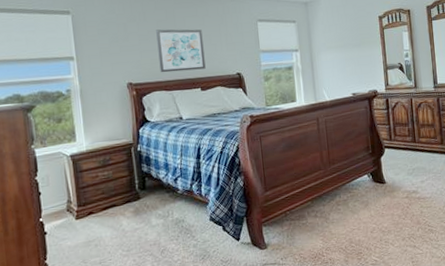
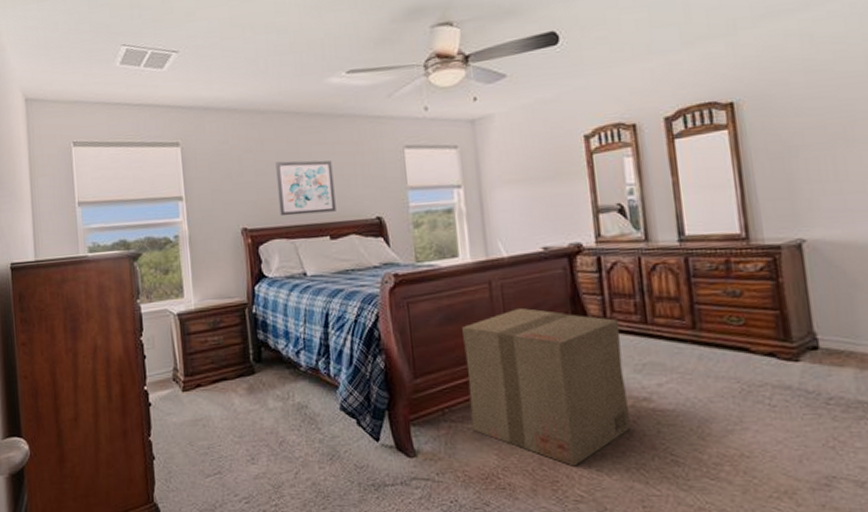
cardboard box: none [298,136,406,242] -> present [461,307,632,467]

